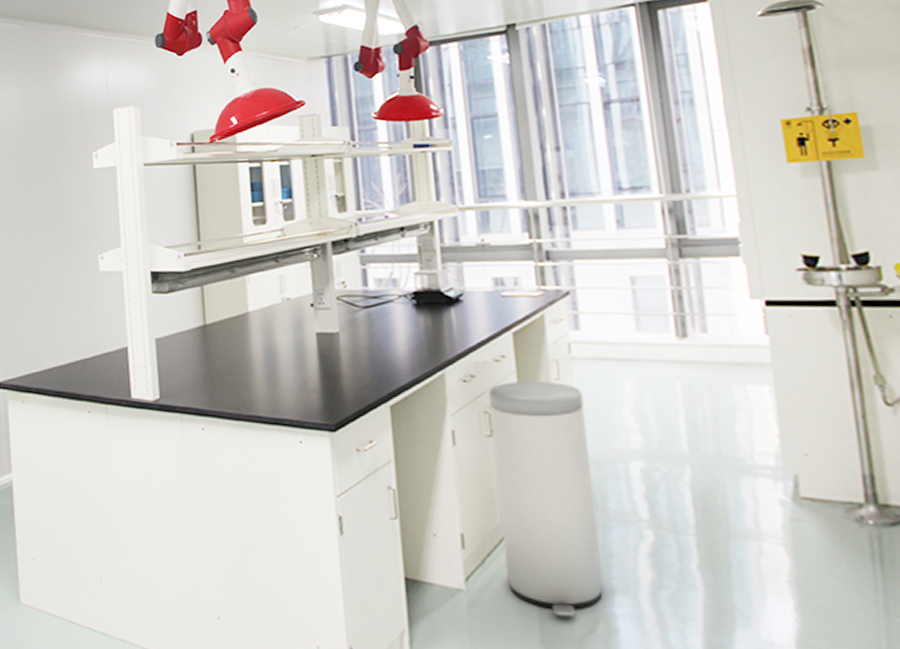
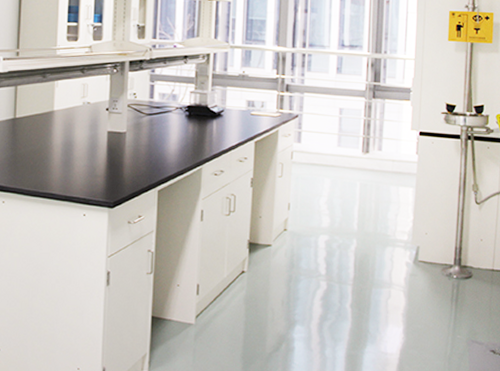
pedal bin: present [488,380,604,618] -> none [226,177,295,341]

